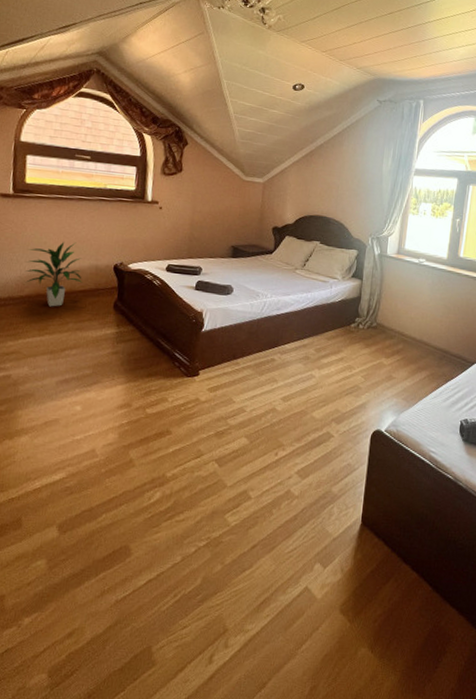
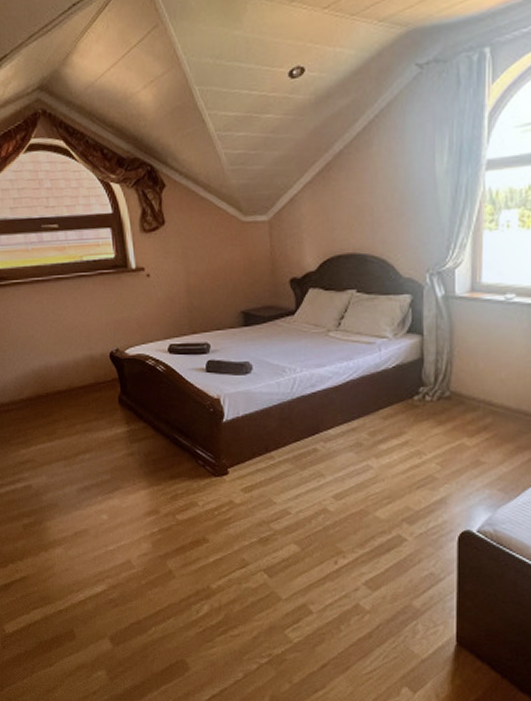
indoor plant: present [25,241,83,307] -> none [18,331,81,408]

